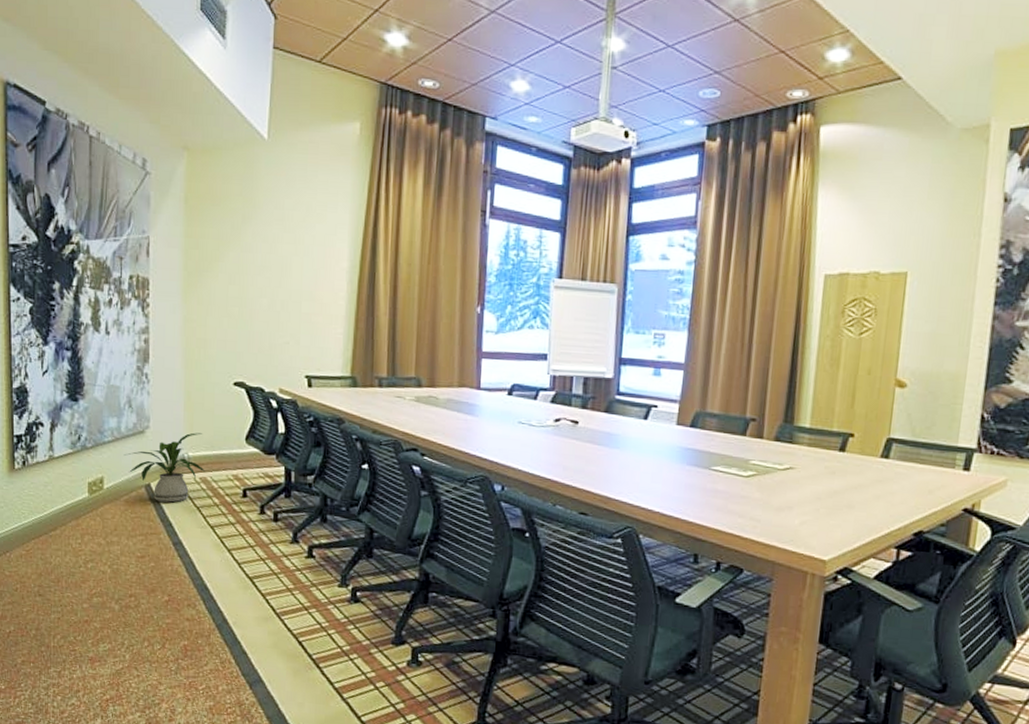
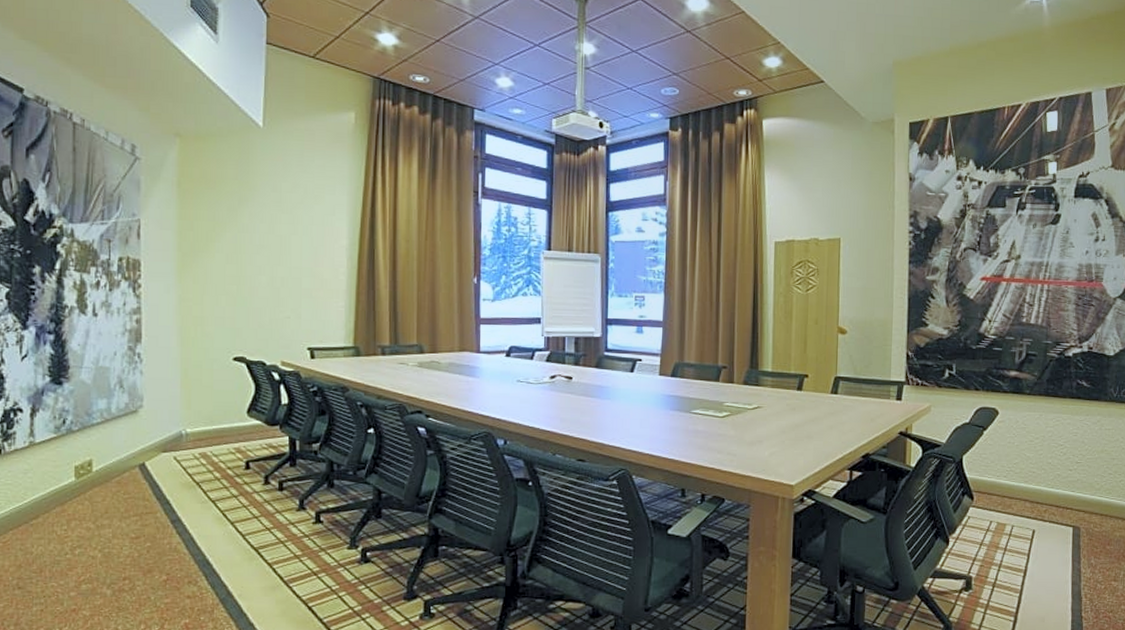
house plant: present [123,432,206,503] -> none [114,409,206,480]

